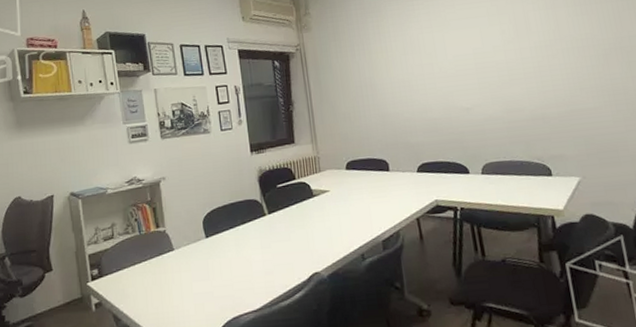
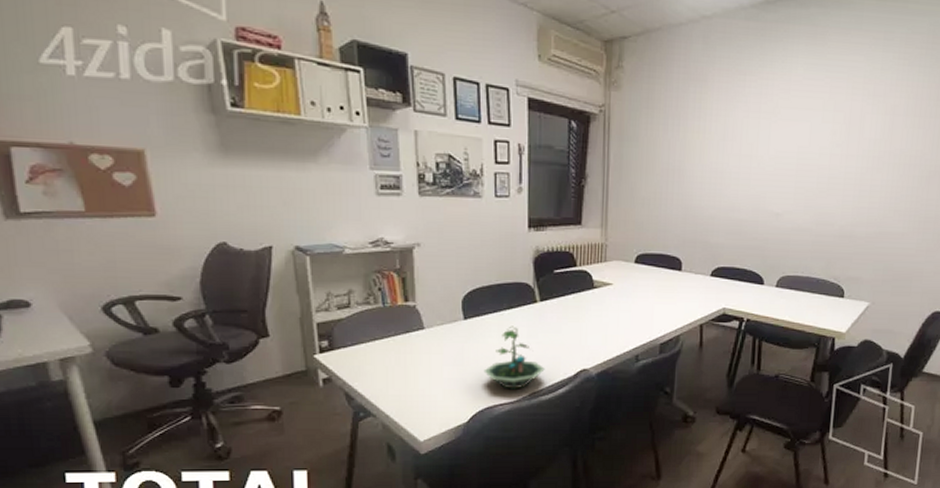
terrarium: none [227,239,281,299] -> present [483,326,545,389]

